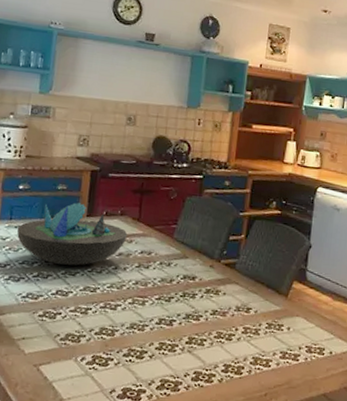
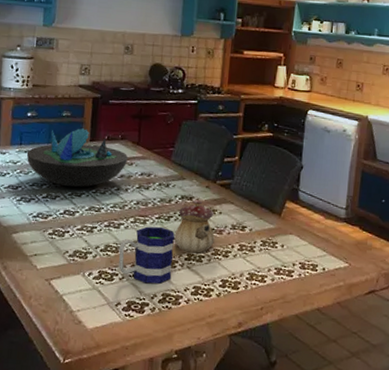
mug: none [114,308,175,369] -> present [118,226,175,284]
teapot: none [174,279,218,337] -> present [174,199,215,253]

